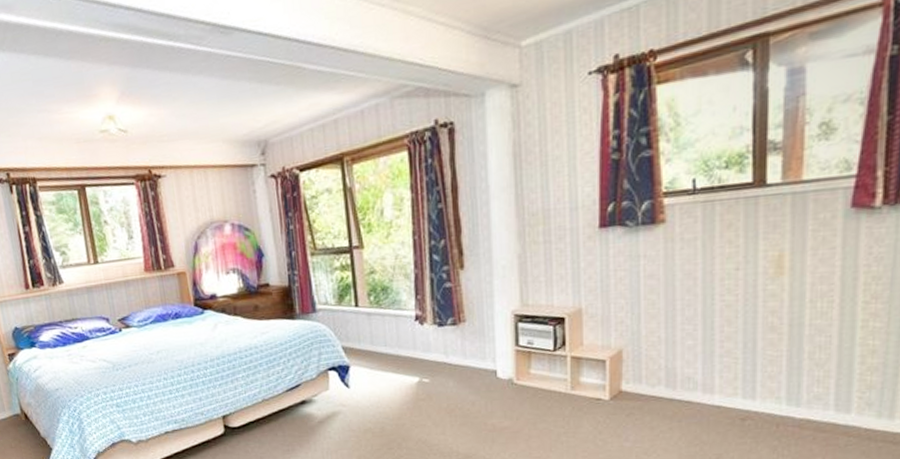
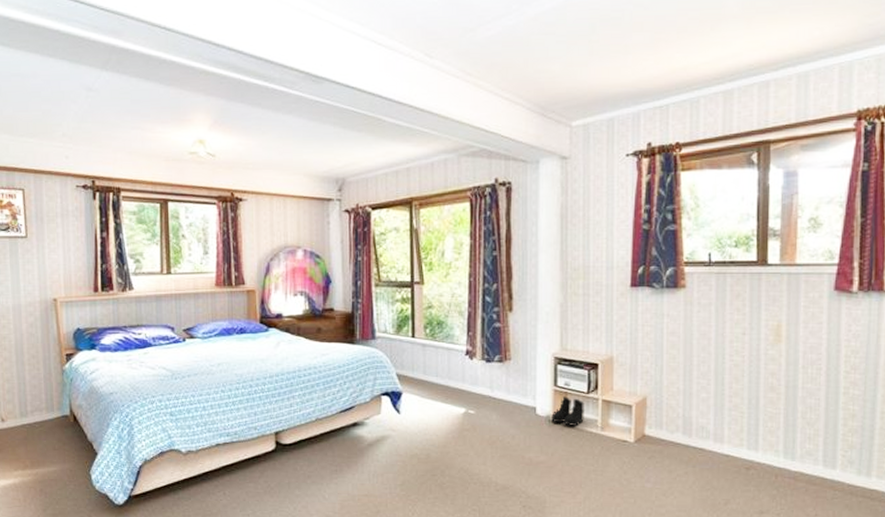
boots: none [514,356,551,388] -> present [551,397,584,426]

